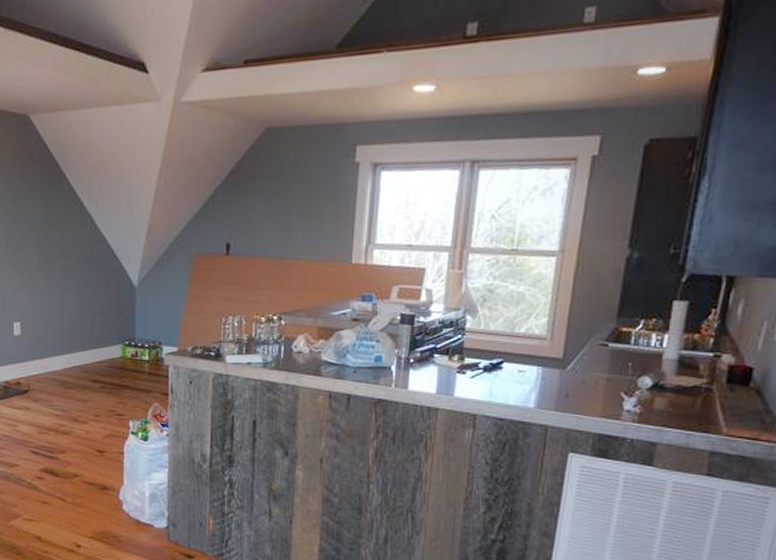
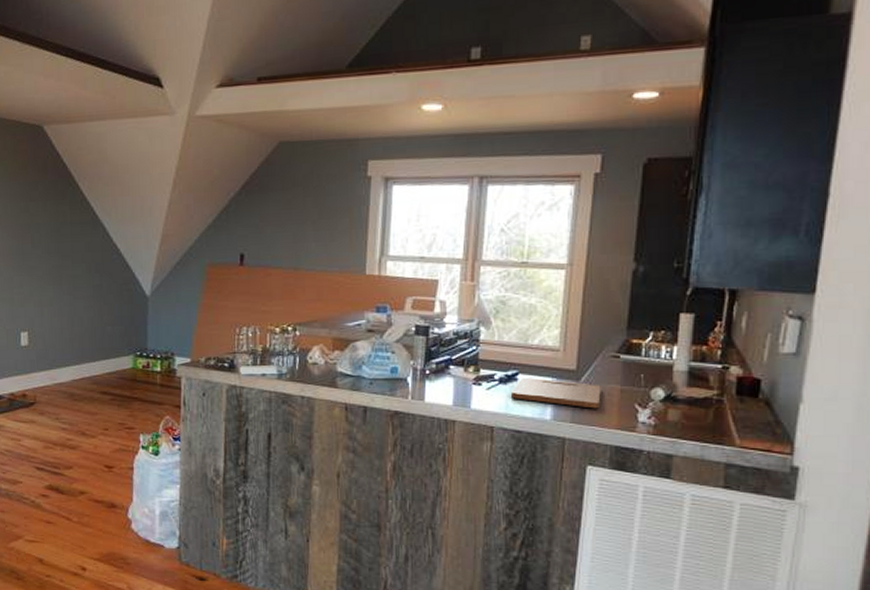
cutting board: none [496,365,587,397] -> present [511,377,601,409]

